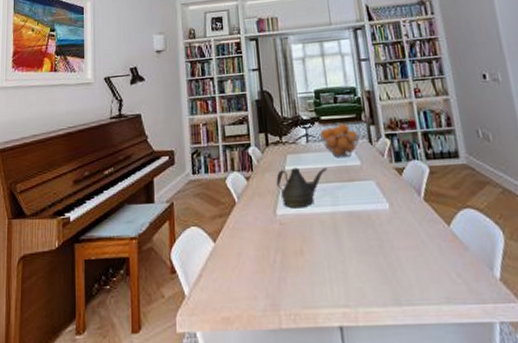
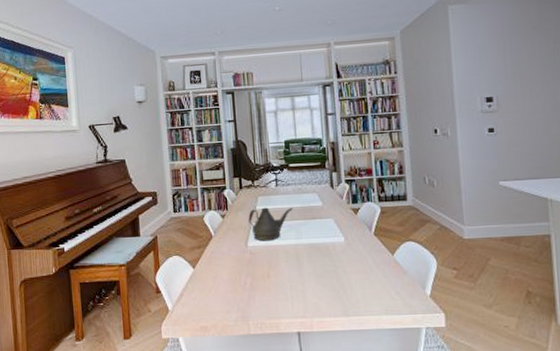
fruit basket: present [318,123,361,158] -> none [287,170,324,200]

